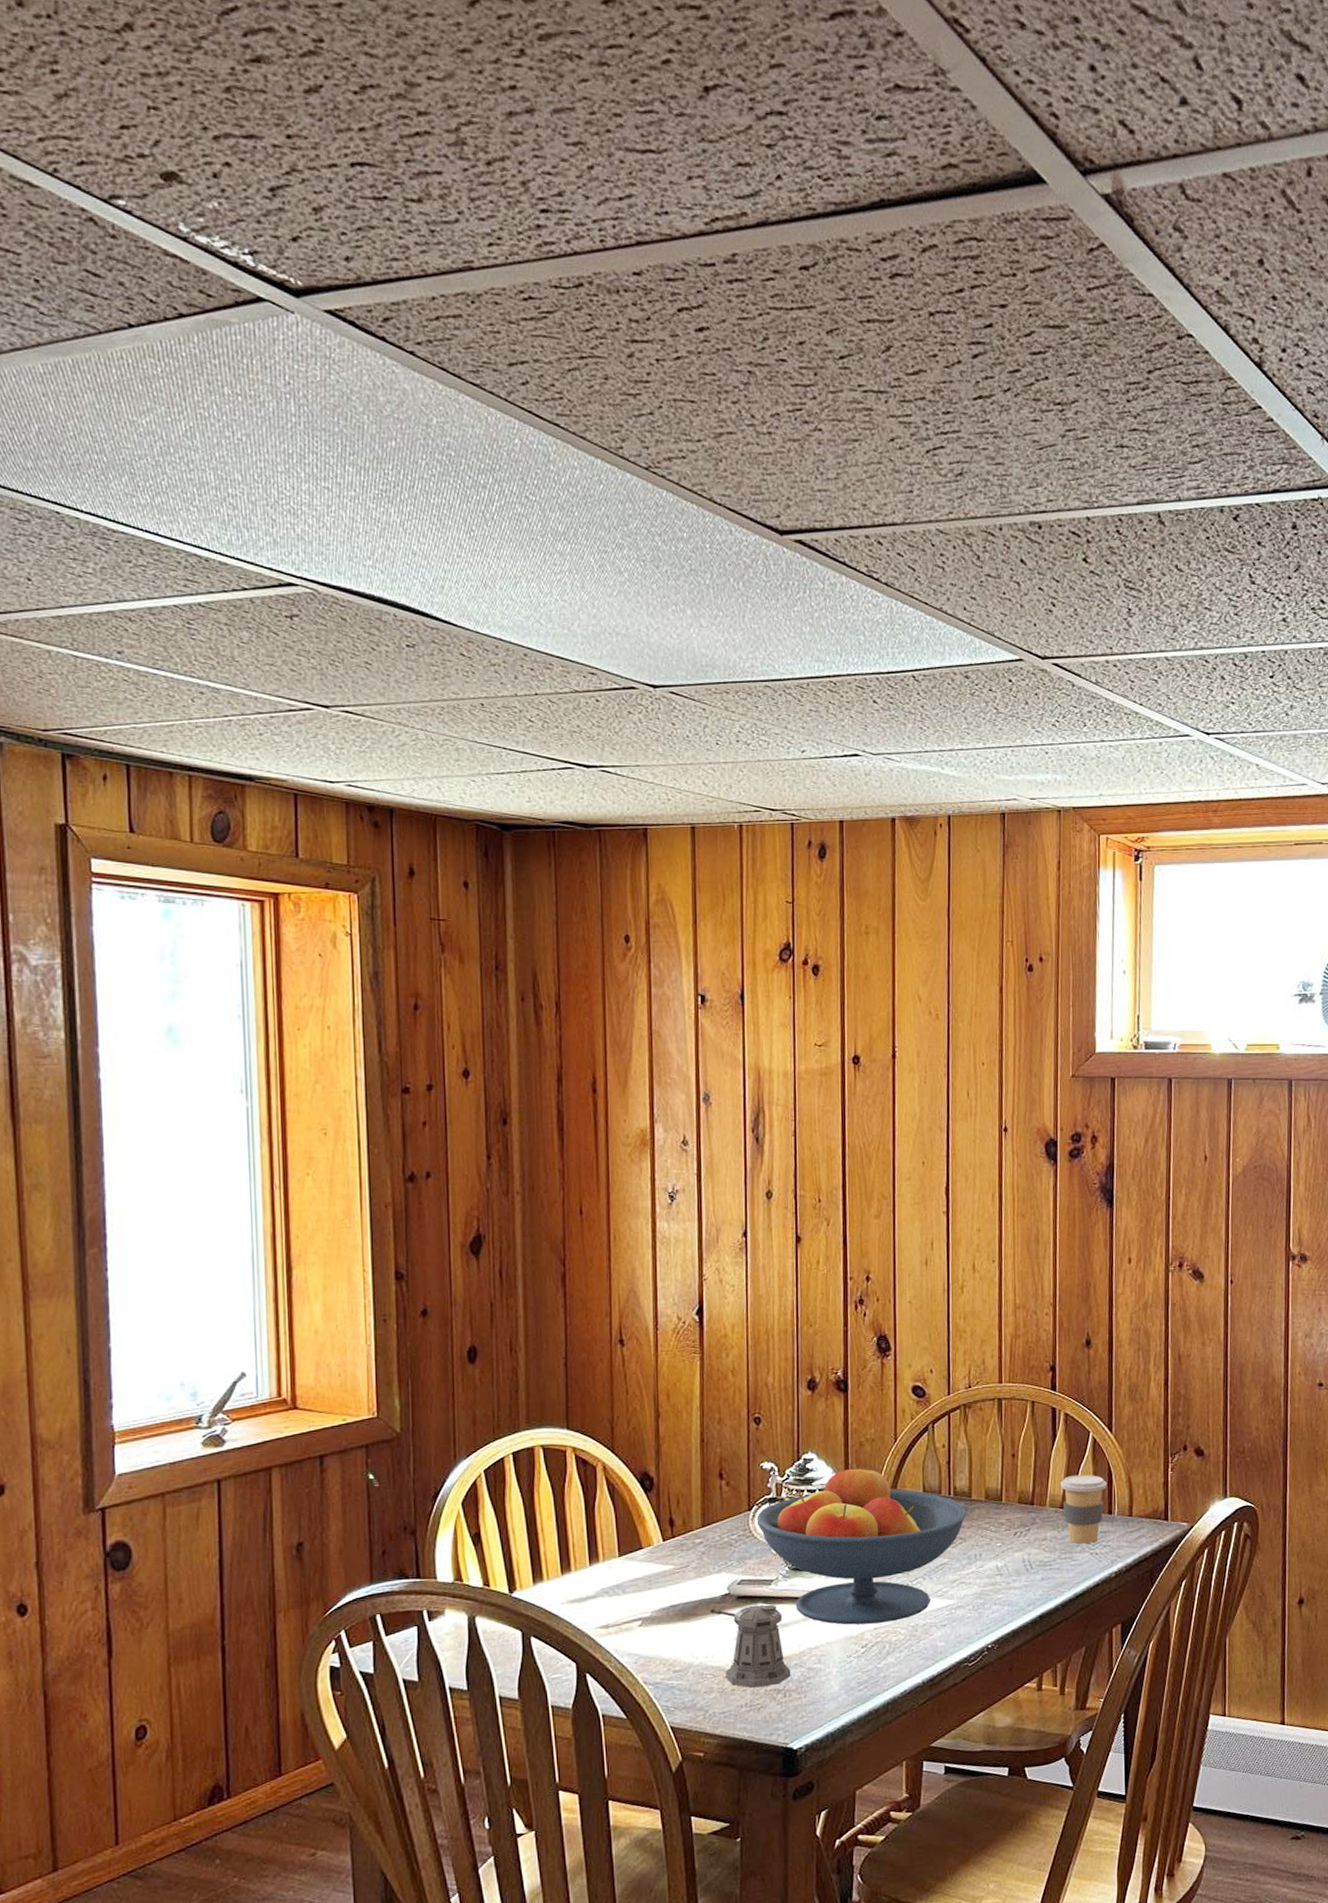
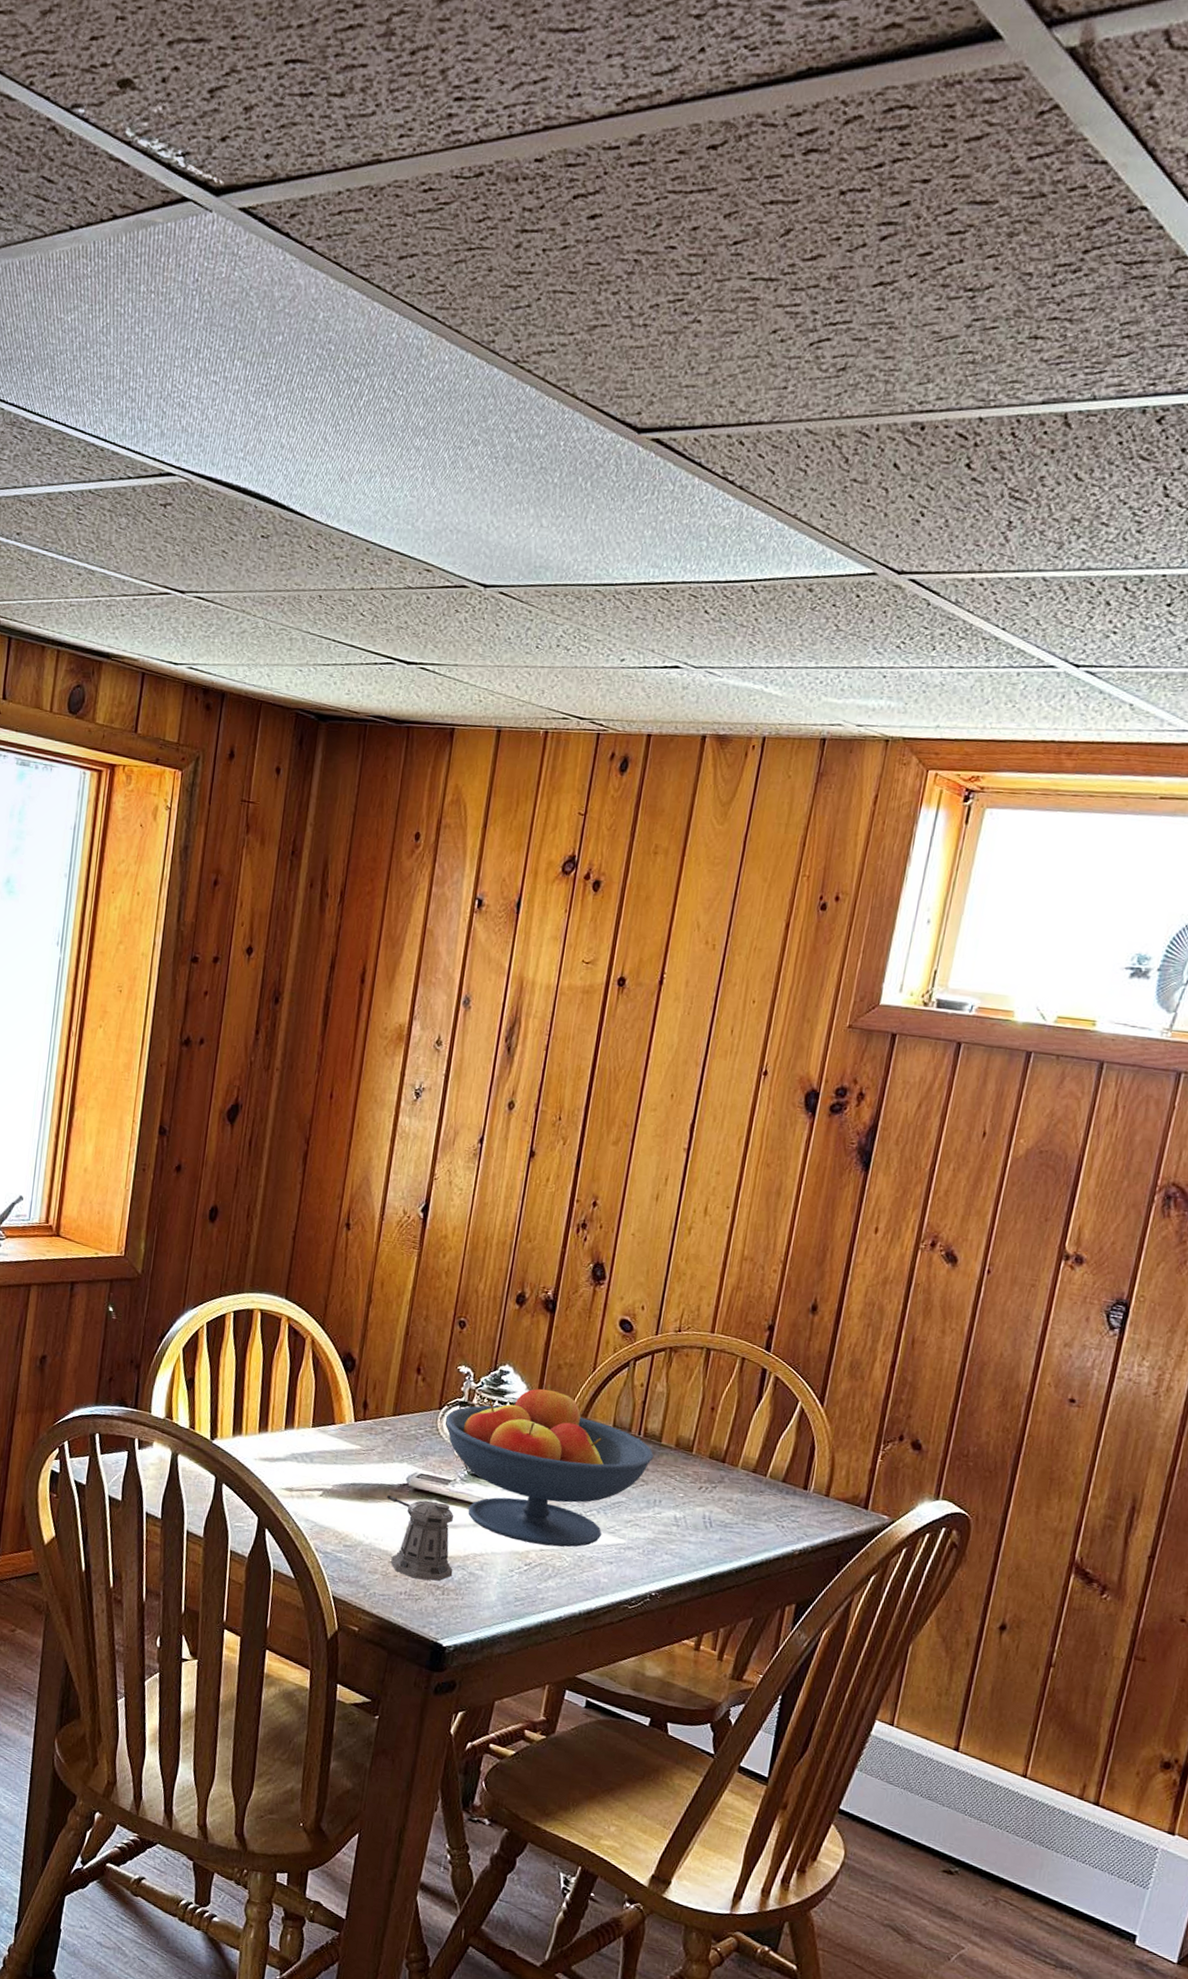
coffee cup: present [1061,1474,1108,1544] -> none [755,1441,809,1515]

